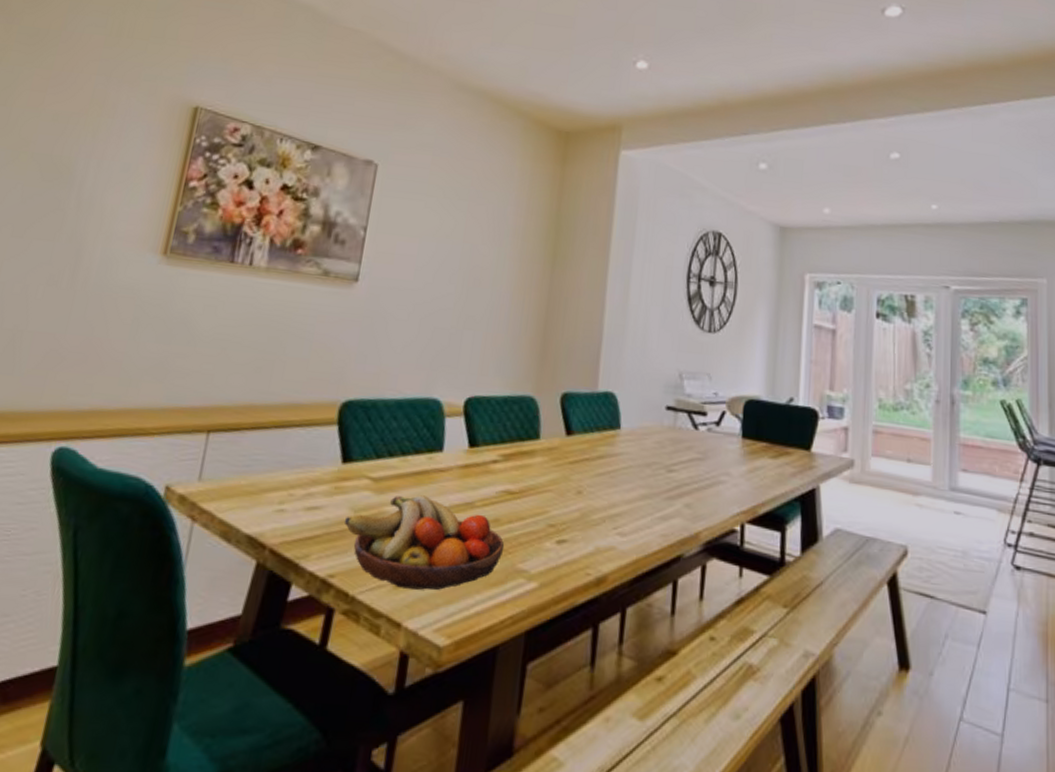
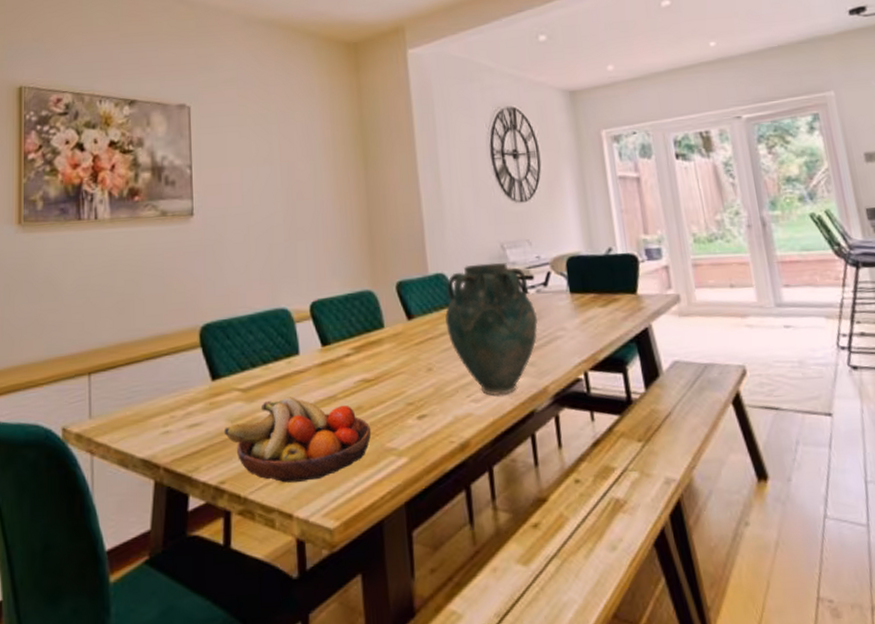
vase: none [605,388,703,534] -> present [445,262,538,397]

